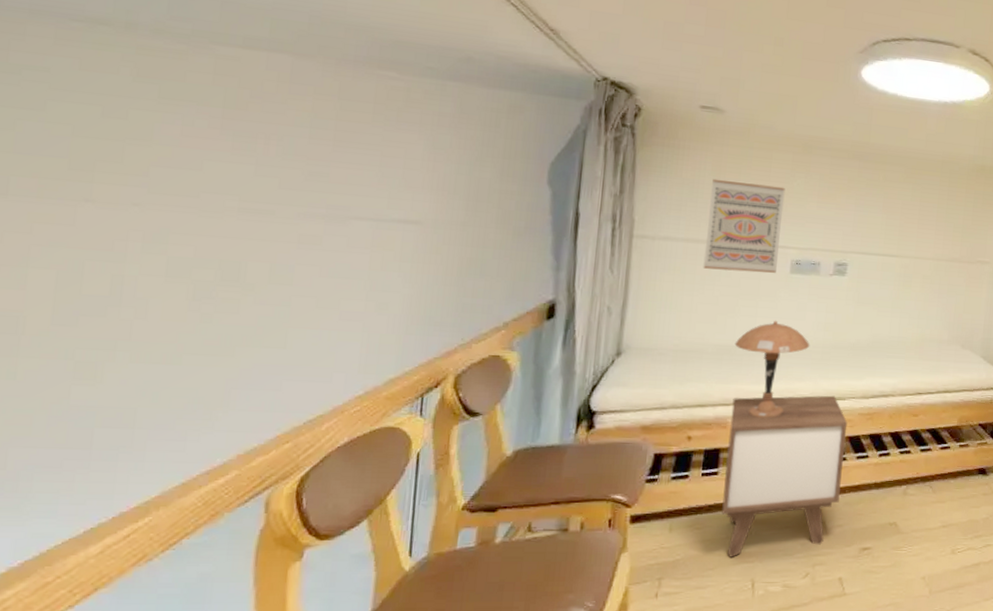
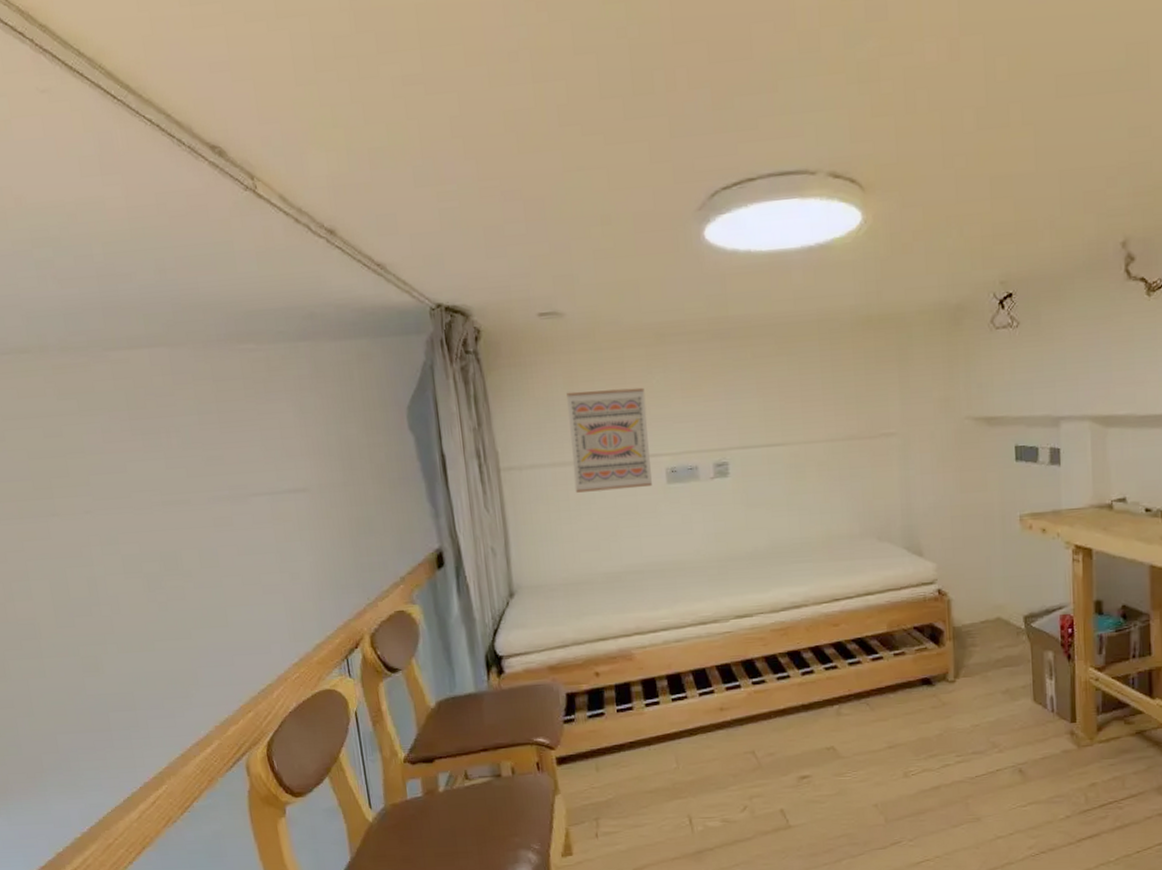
nightstand: present [722,395,848,557] -> none [633,613,766,794]
table lamp: present [734,320,810,418] -> none [623,538,704,646]

